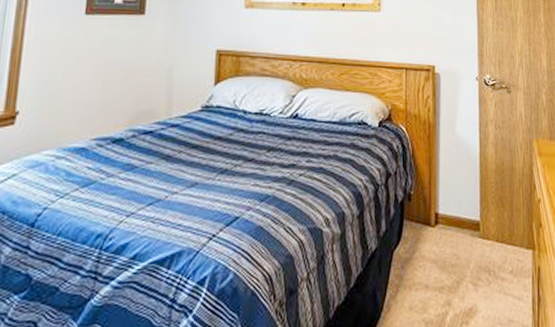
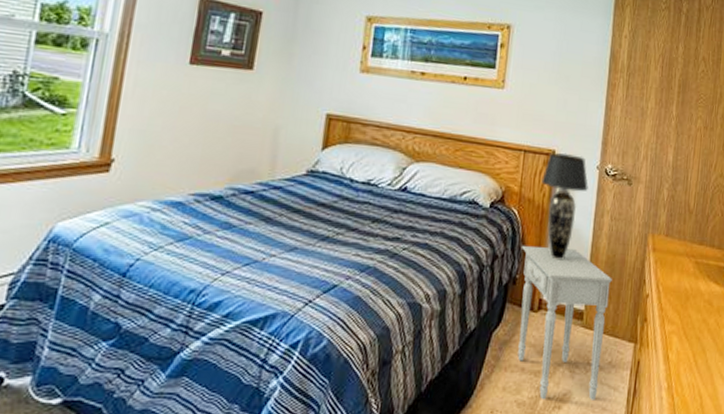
nightstand: none [412,160,503,317] -> present [517,245,612,400]
table lamp: none [425,67,470,173] -> present [541,153,588,261]

